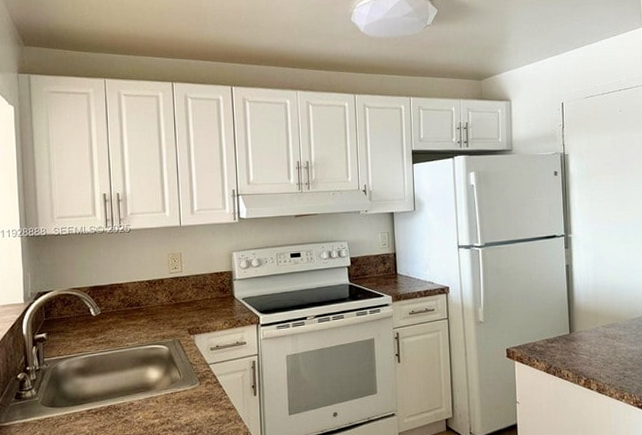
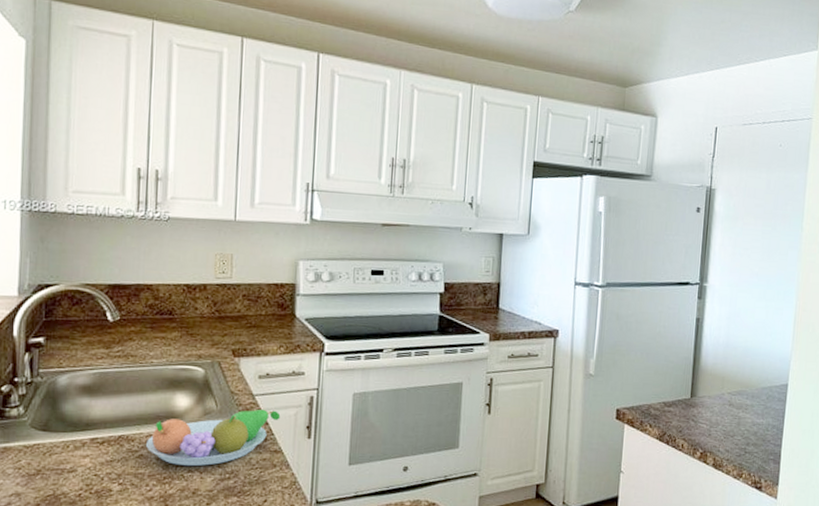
fruit bowl: none [129,375,231,426] -> present [146,409,281,466]

